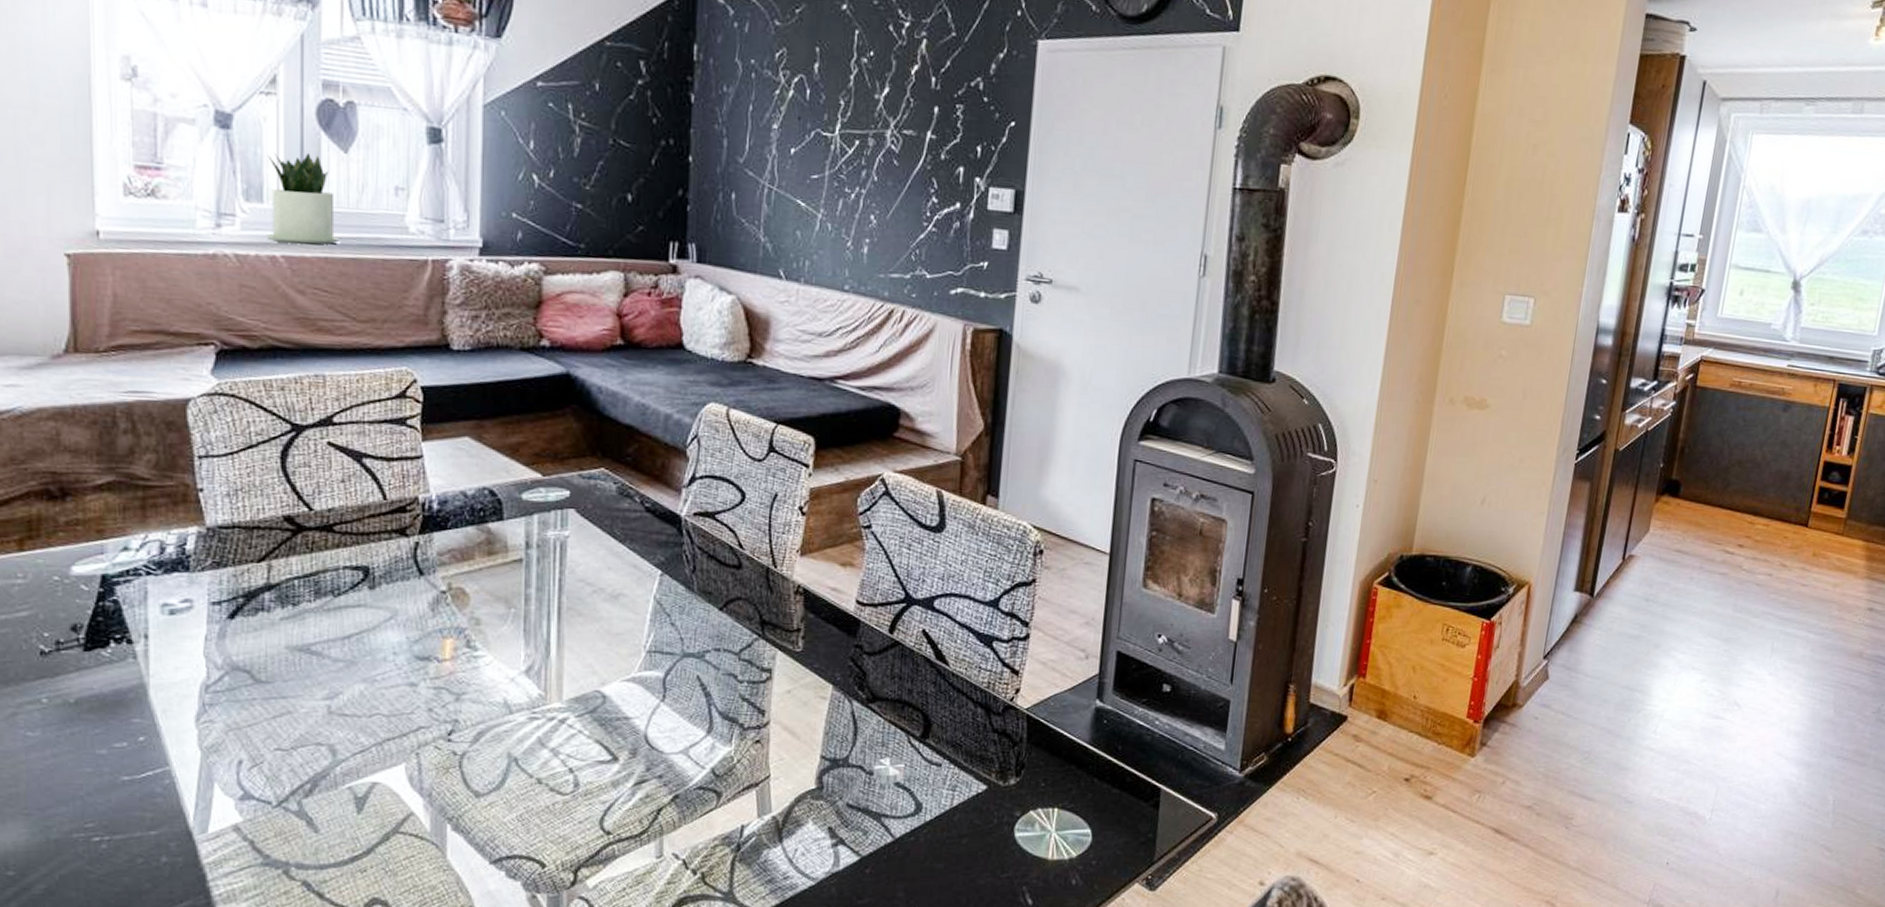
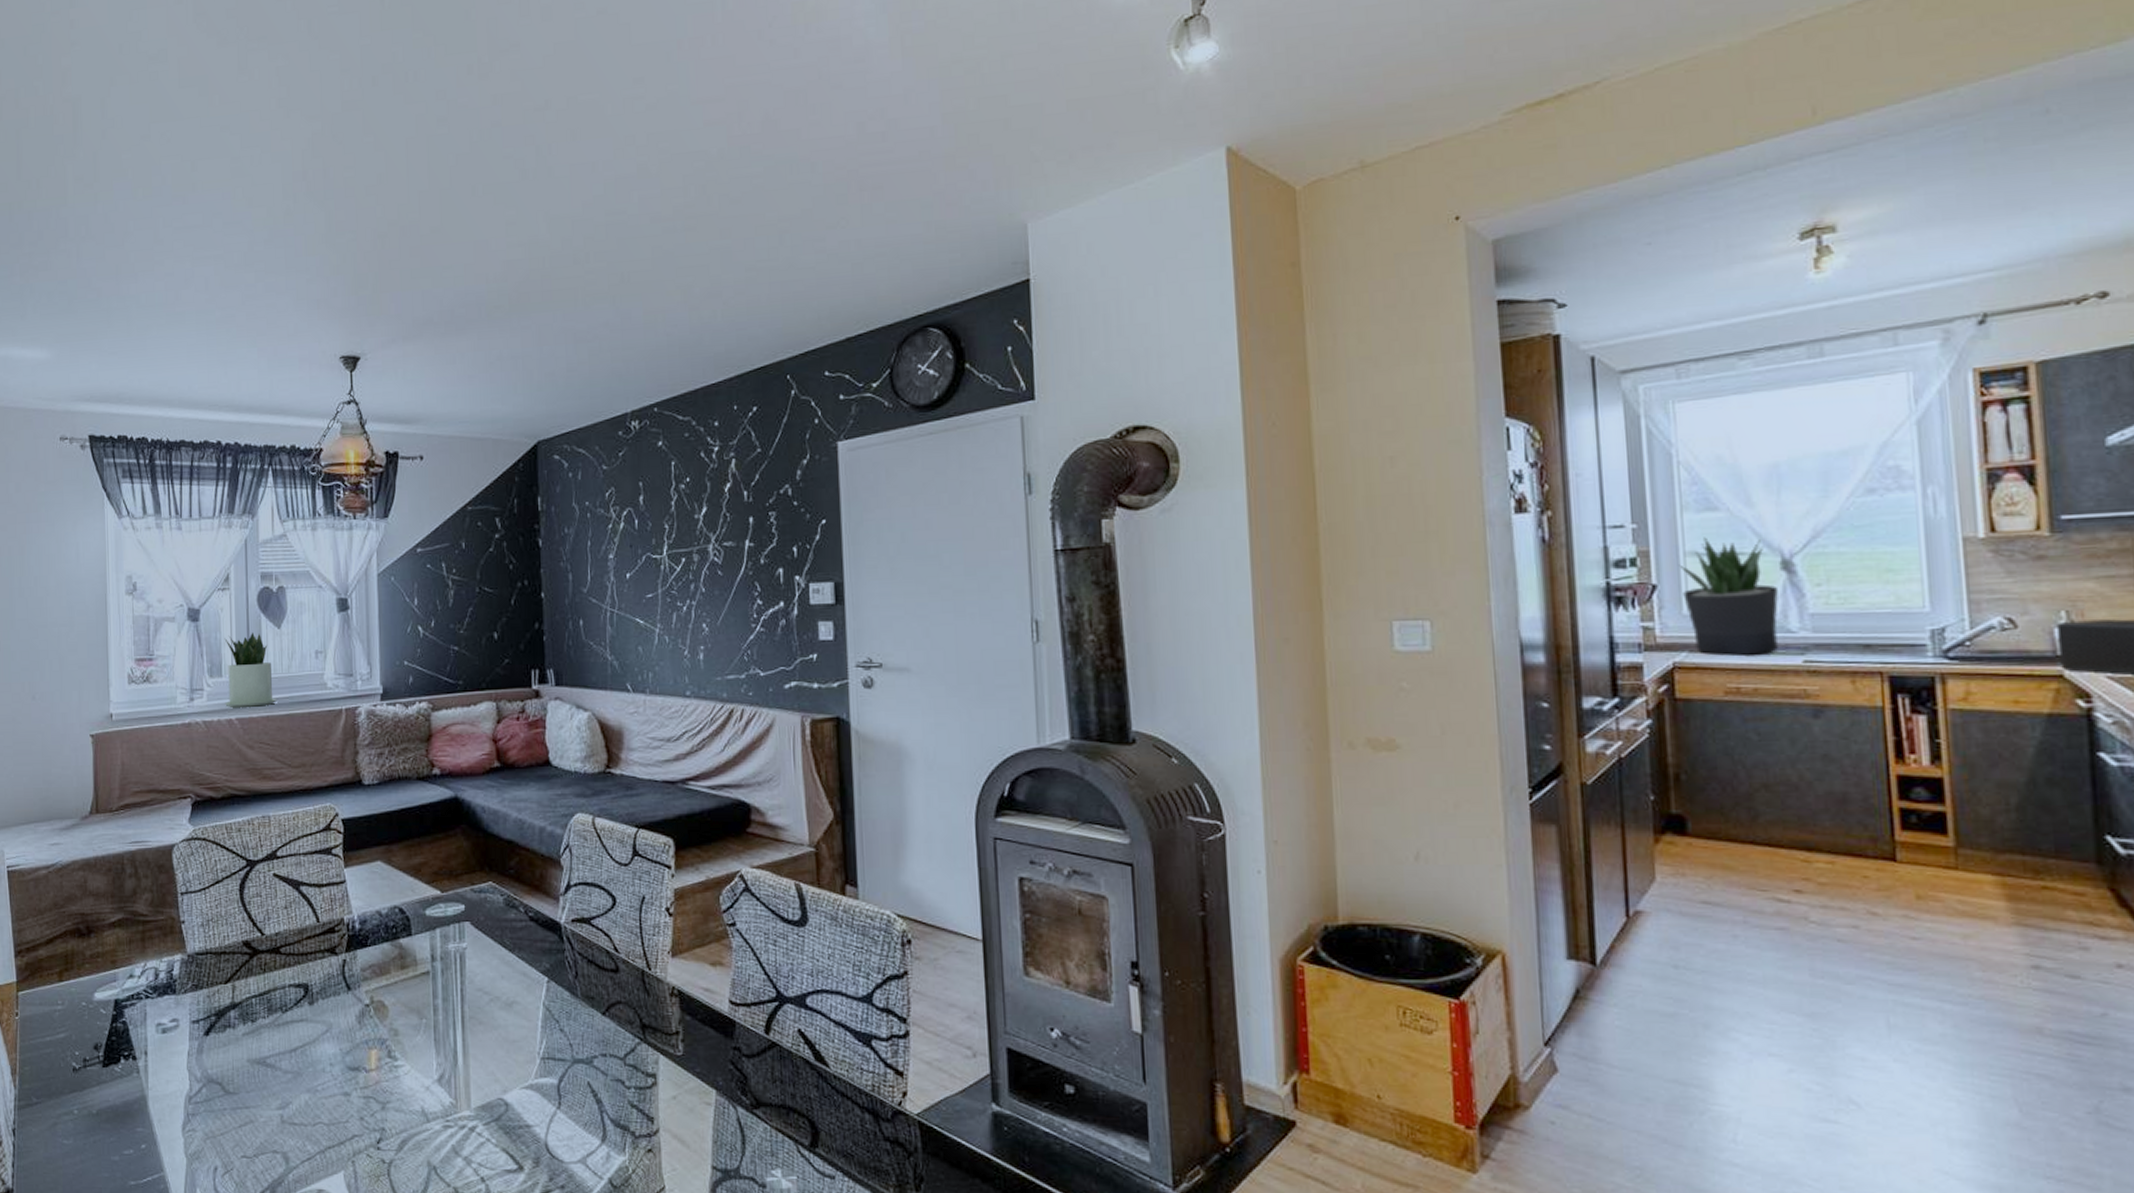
planter: none [1719,253,1785,357] -> present [1679,537,1778,656]

